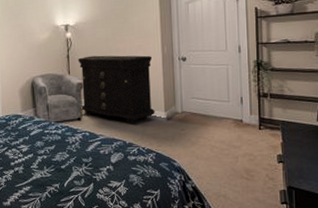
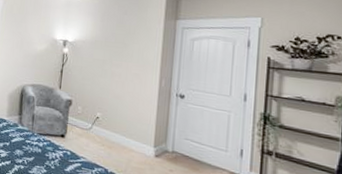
dresser: present [77,55,155,125] -> none [65,74,148,154]

